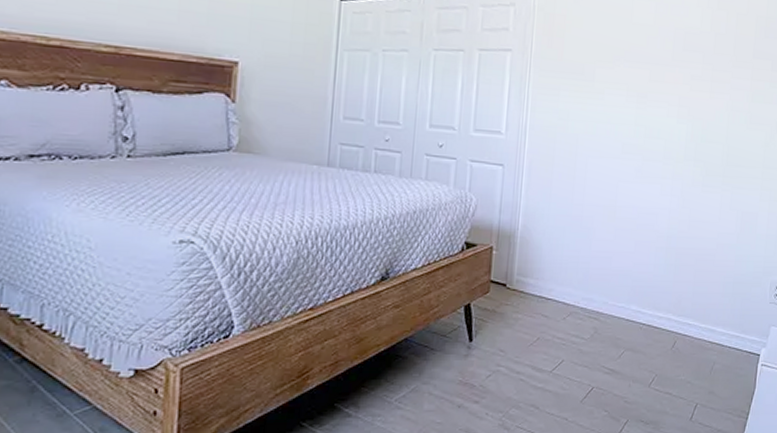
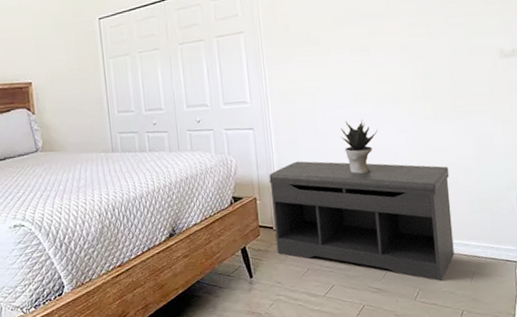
bench: none [506,211,708,369] -> present [269,161,454,282]
potted plant: none [600,173,641,236] -> present [341,120,378,174]

